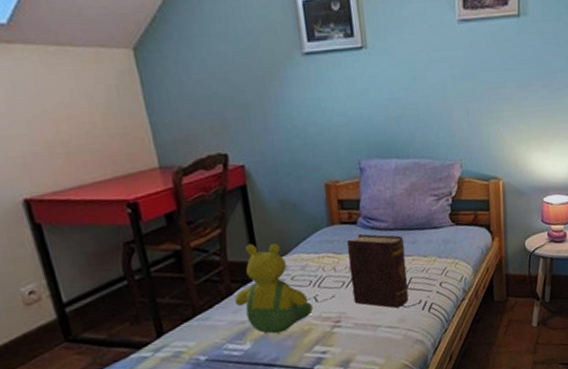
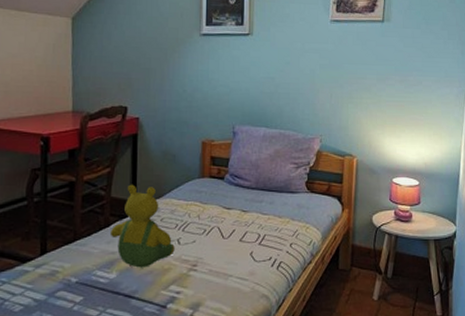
diary: present [347,233,409,308] -> none [211,189,263,261]

